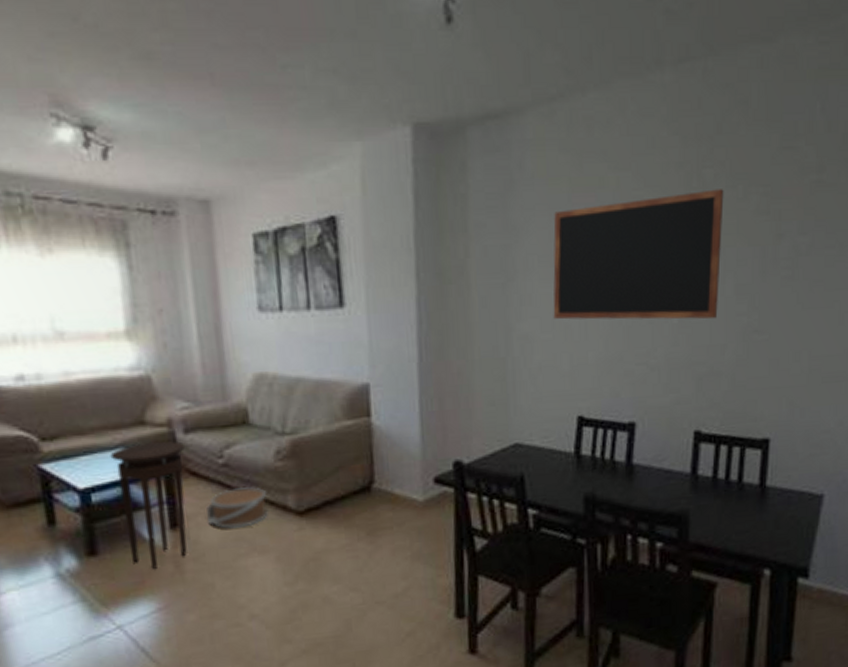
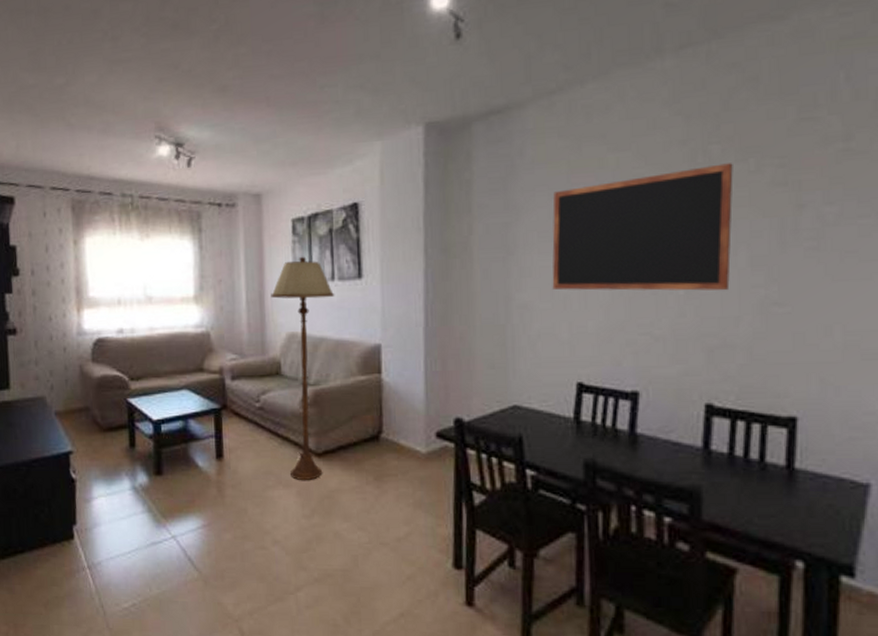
stool: present [110,441,187,569] -> none [176,386,232,491]
basket: present [206,487,268,529] -> none [244,429,293,463]
floor lamp: none [230,280,312,544] -> present [271,256,335,480]

